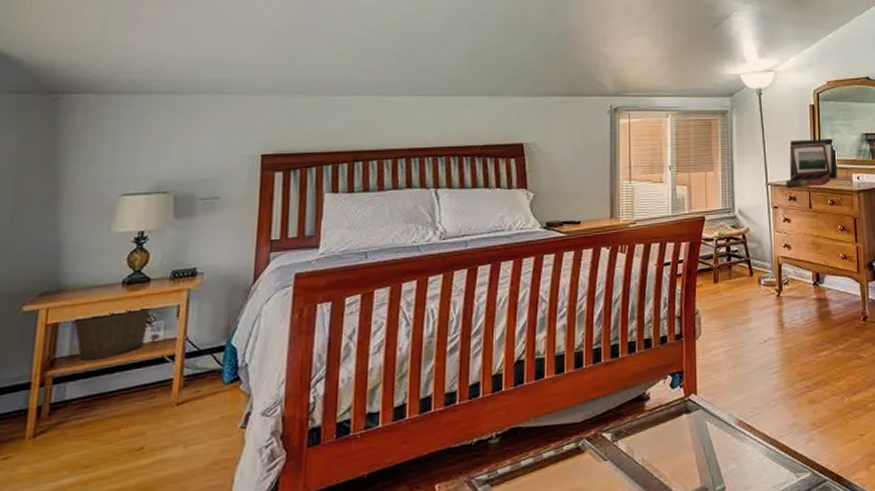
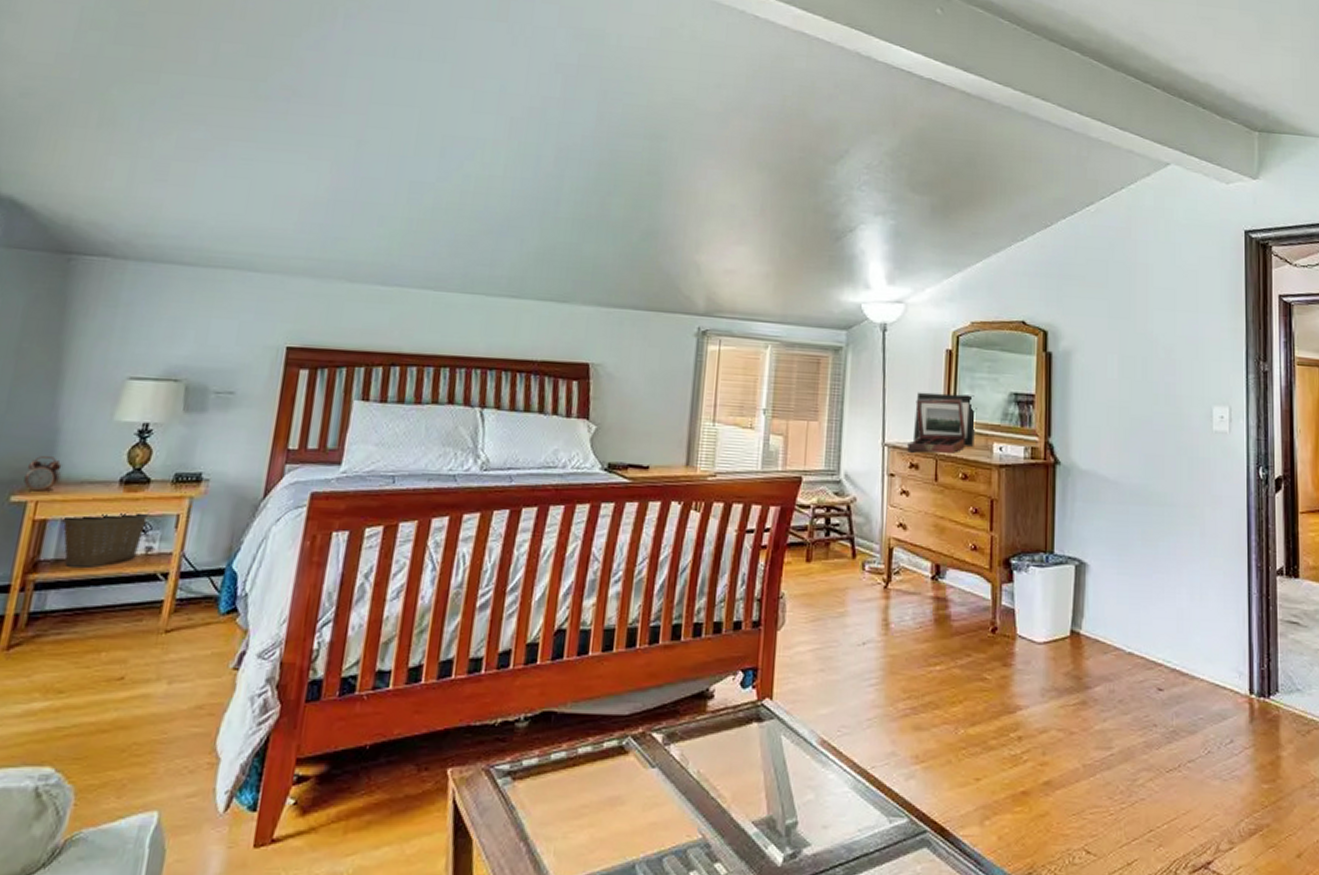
alarm clock: none [33,269,68,302] -> present [23,456,62,493]

